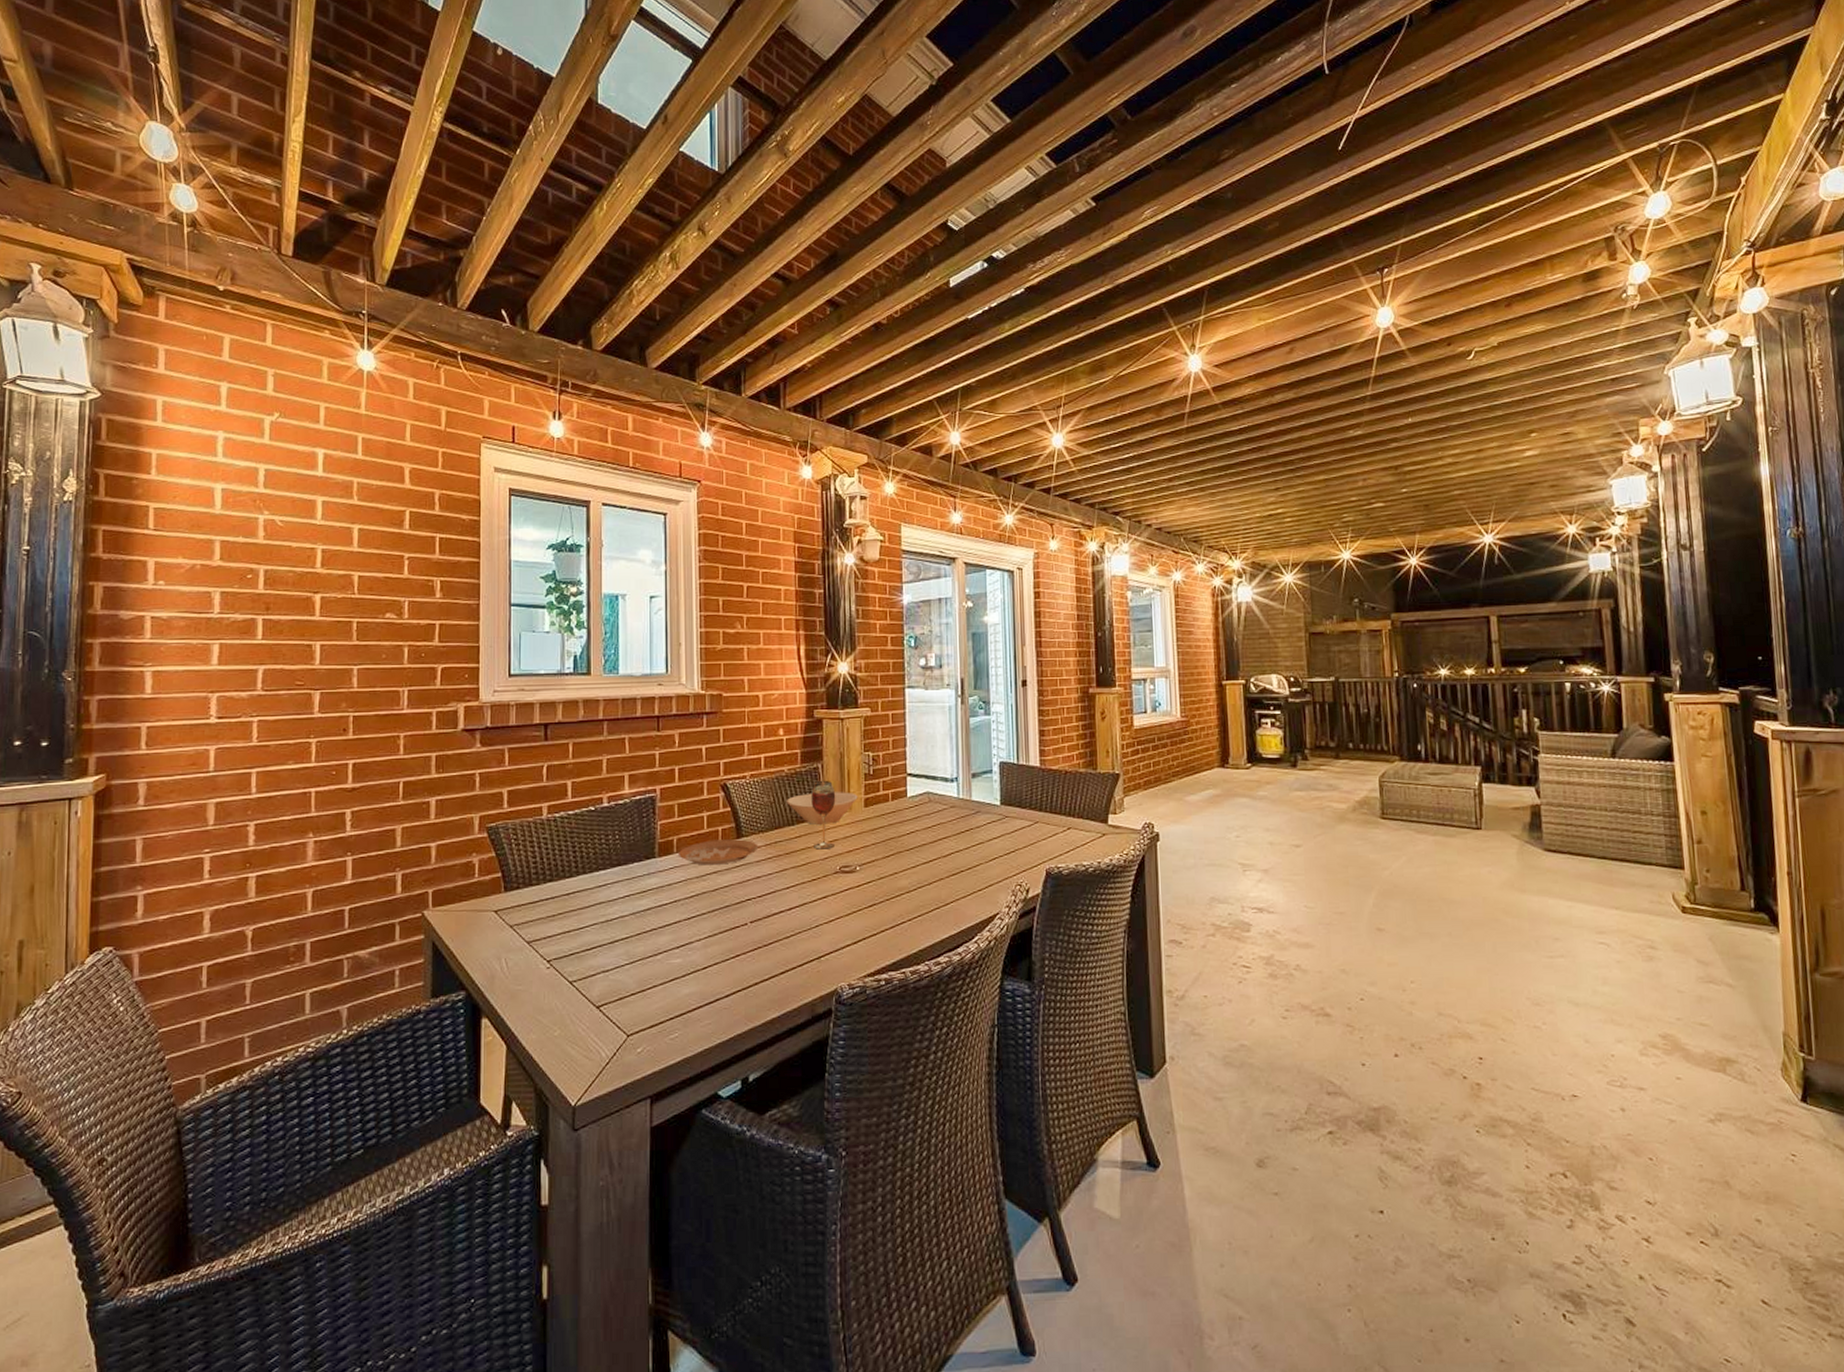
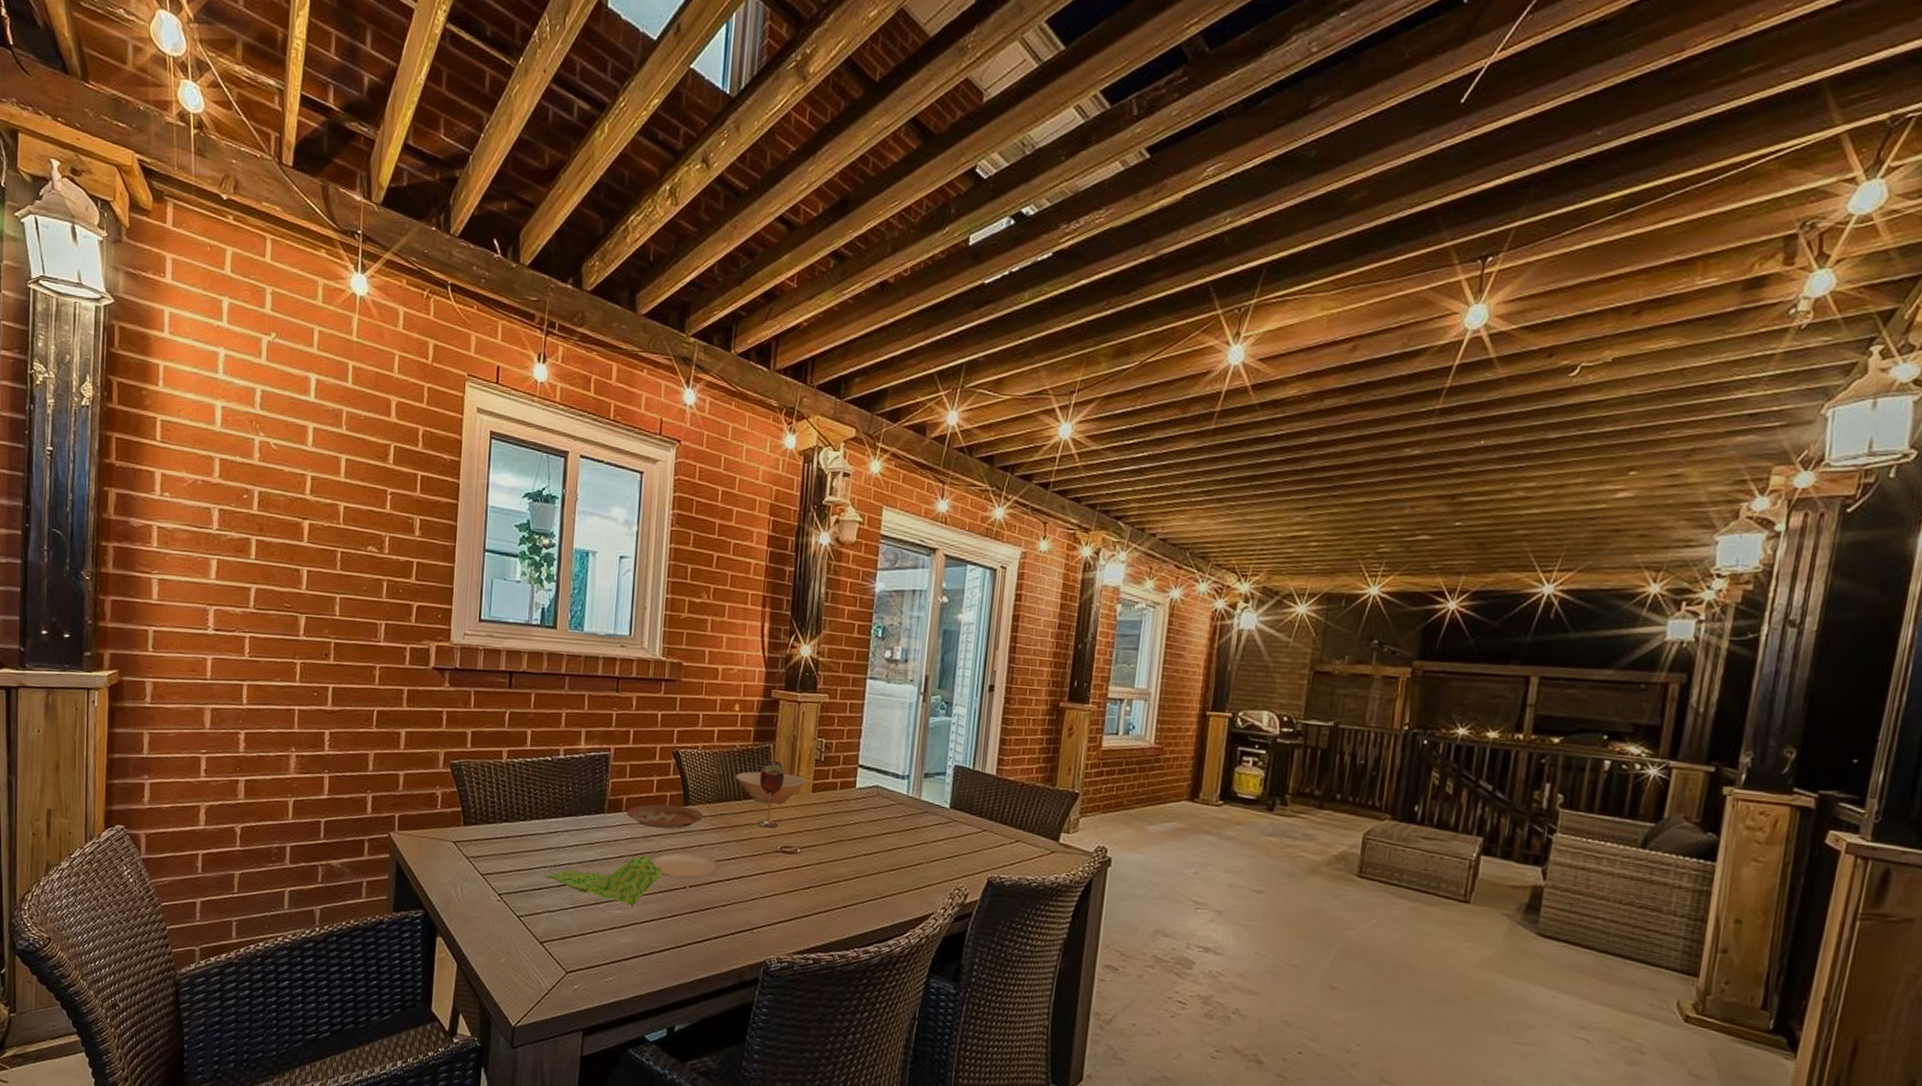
napkin: none [596,898,721,952] -> present [544,856,663,906]
plate: none [708,887,780,915] -> present [651,853,720,879]

